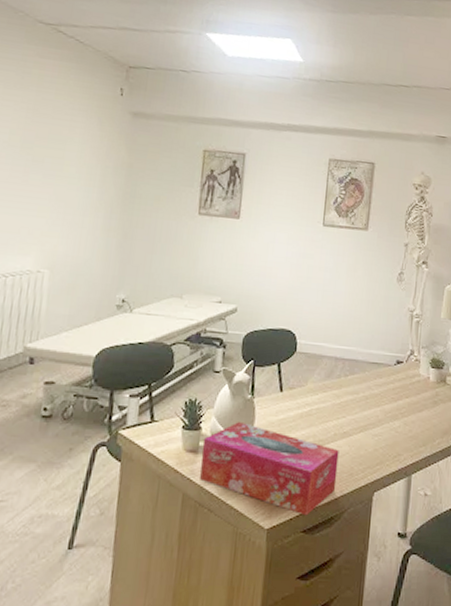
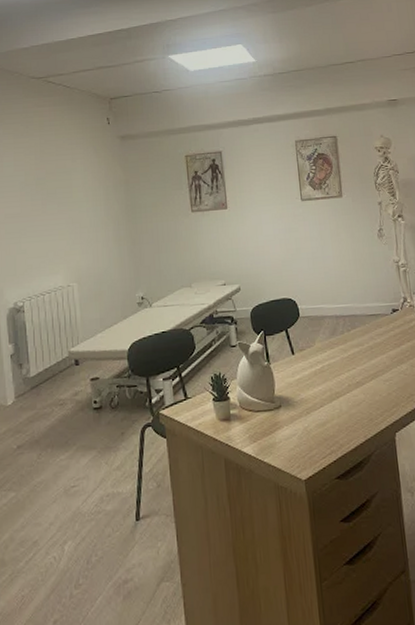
tissue box: present [200,422,339,516] -> none [233,387,360,463]

